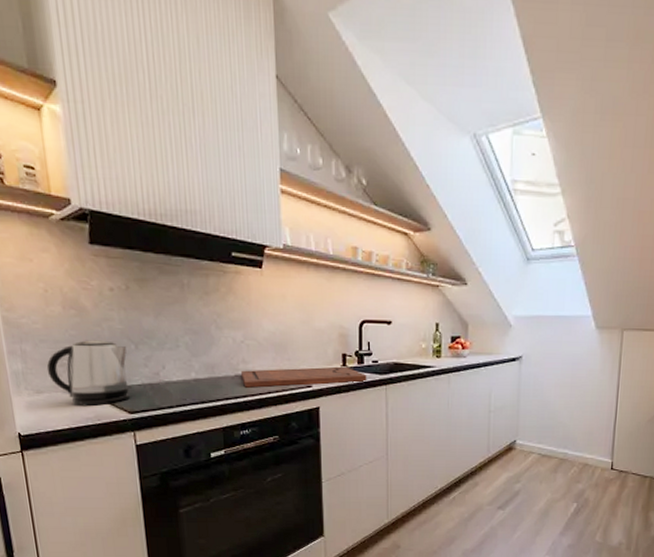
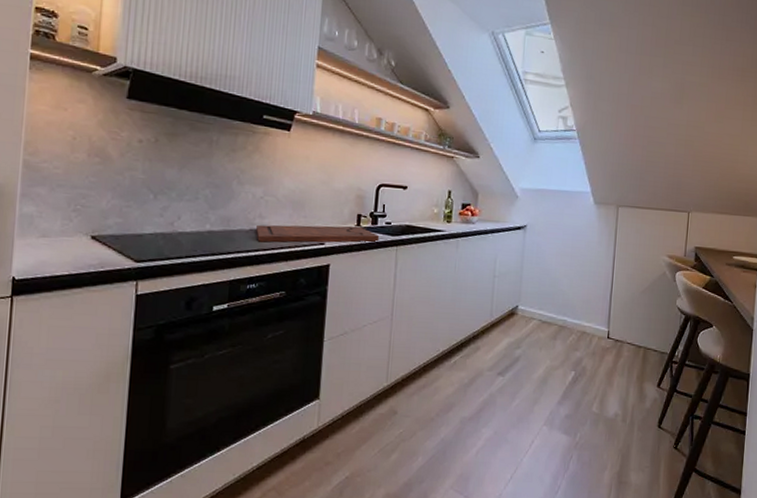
kettle: present [46,340,130,407] -> none [58,187,146,253]

